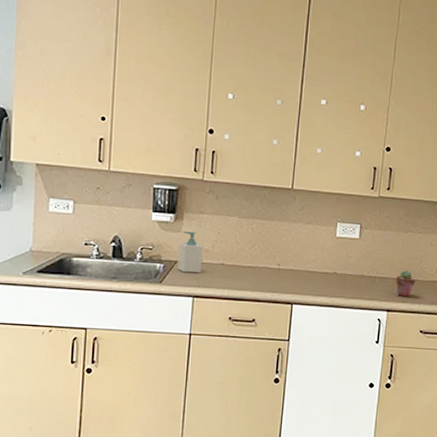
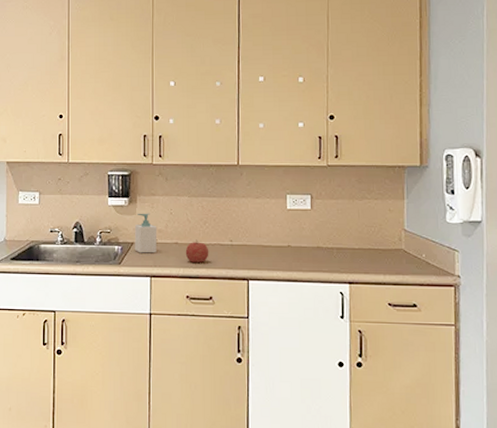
fruit: none [231,261,256,285] -> present [185,239,209,263]
potted succulent: present [395,270,416,297] -> none [354,240,378,267]

